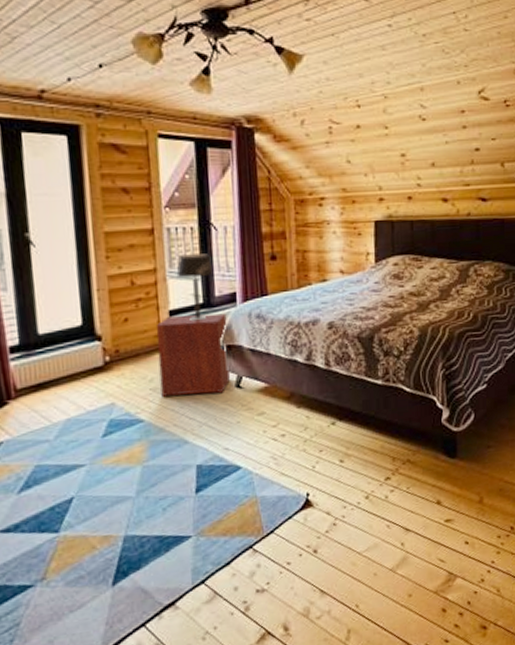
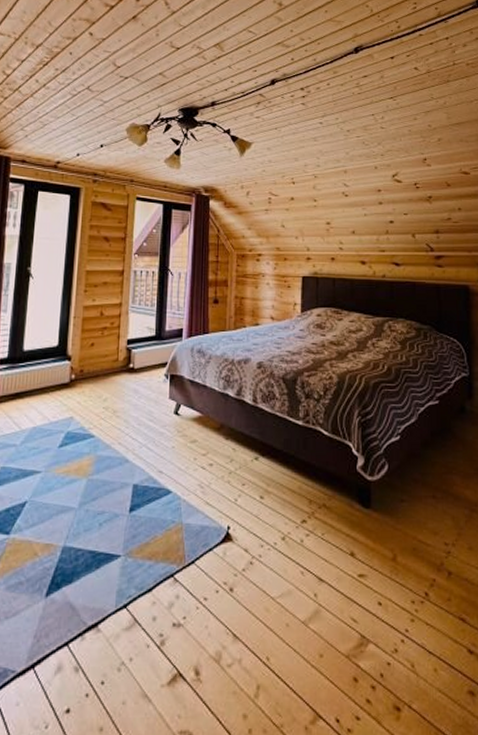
nightstand: present [155,313,230,397] -> none [112,345,173,419]
table lamp: present [176,253,214,322] -> none [137,294,167,351]

